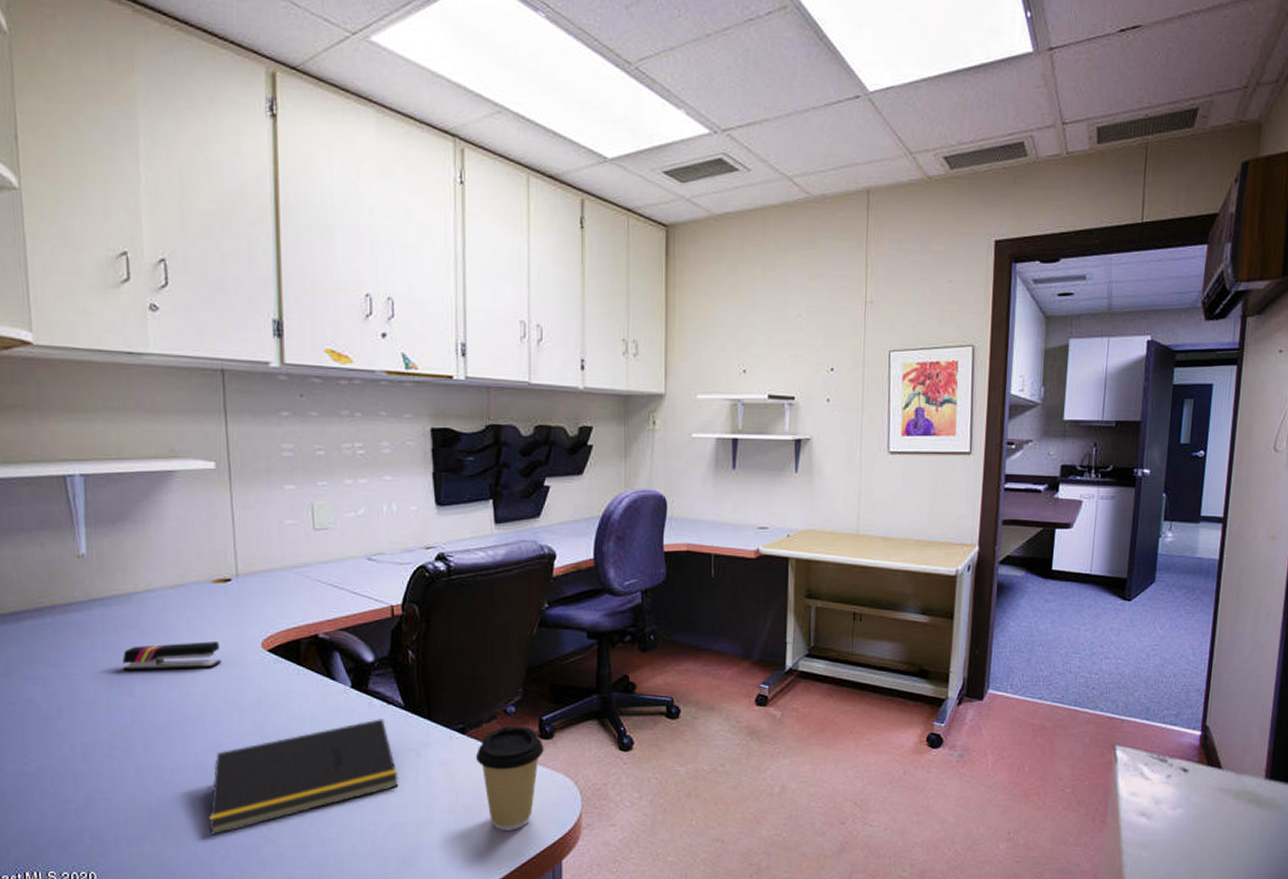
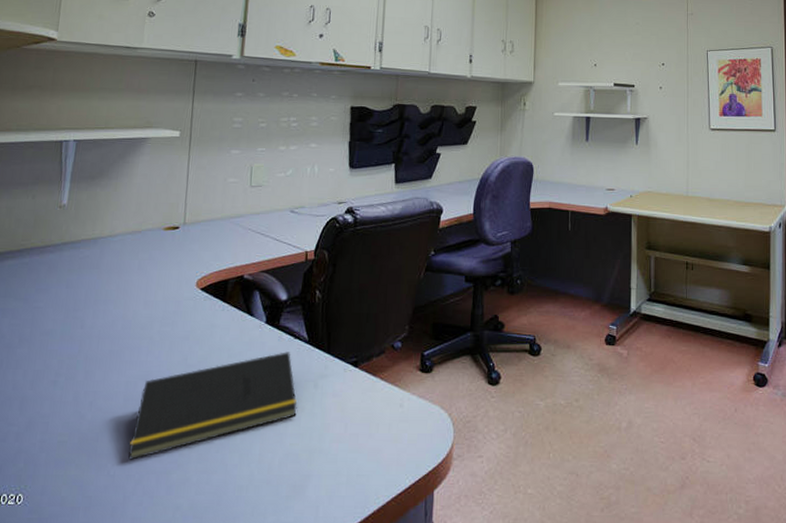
stapler: present [122,641,222,671] -> none [78,280,162,306]
coffee cup: present [475,726,544,831] -> none [364,360,424,460]

